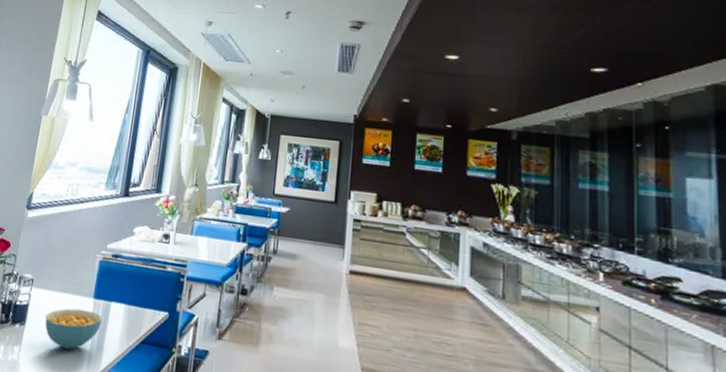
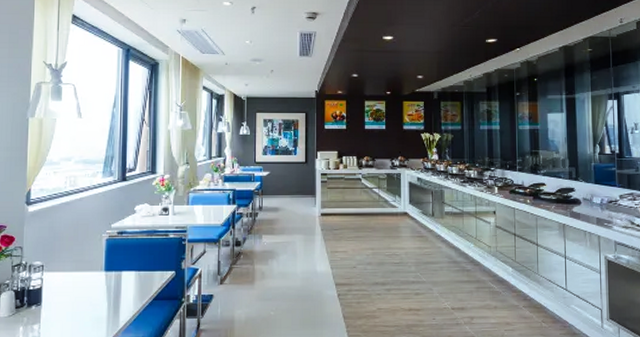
cereal bowl: present [45,308,102,350] -> none [60,282,115,318]

